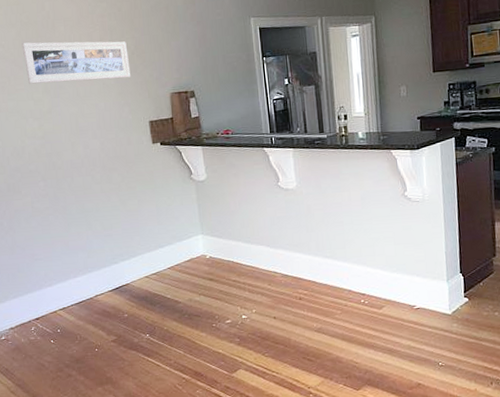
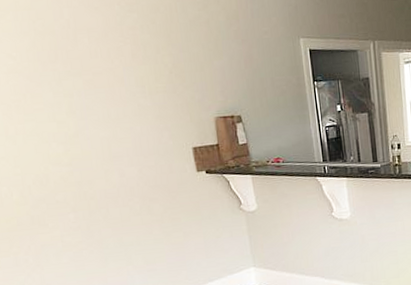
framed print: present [21,41,131,84] -> none [37,54,170,103]

